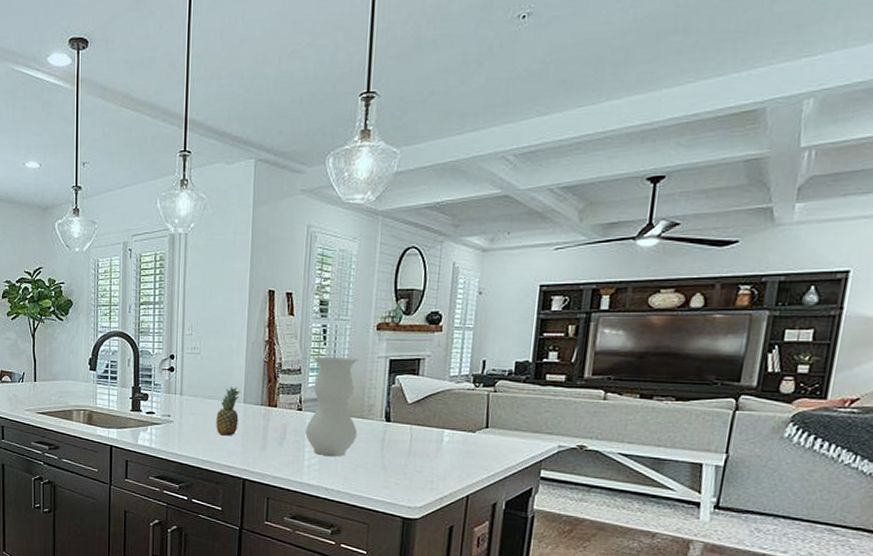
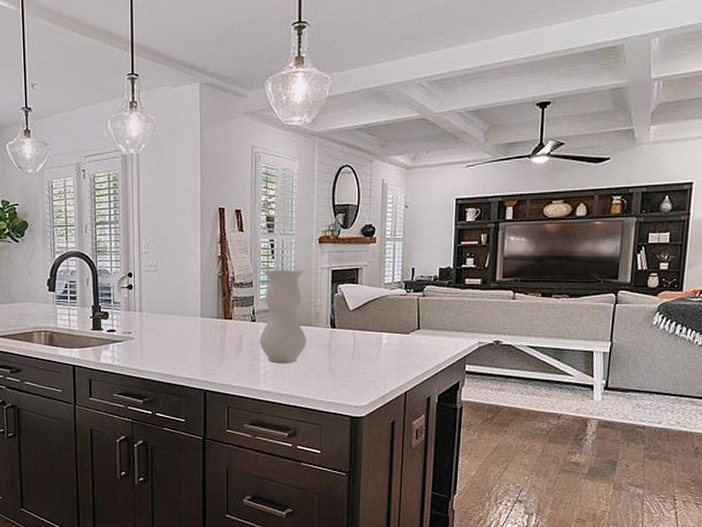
fruit: present [216,386,241,436] -> none [176,301,198,350]

